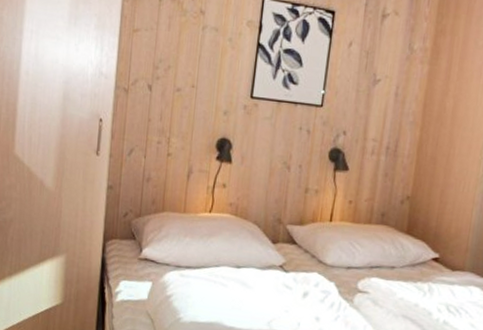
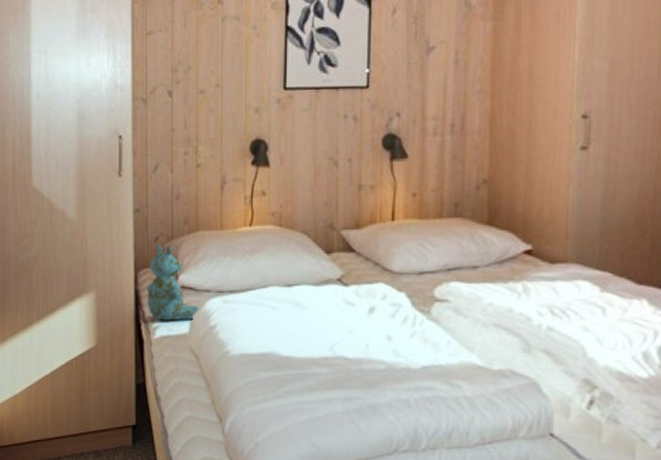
stuffed bear: none [112,219,161,288] -> present [147,244,202,321]

